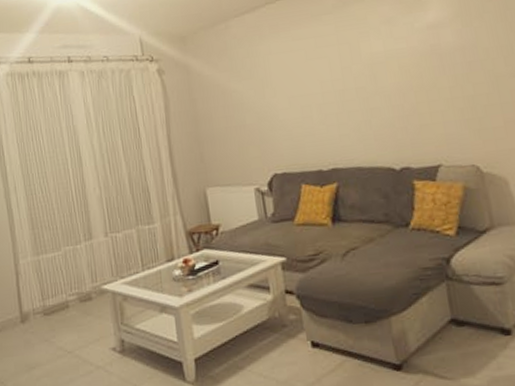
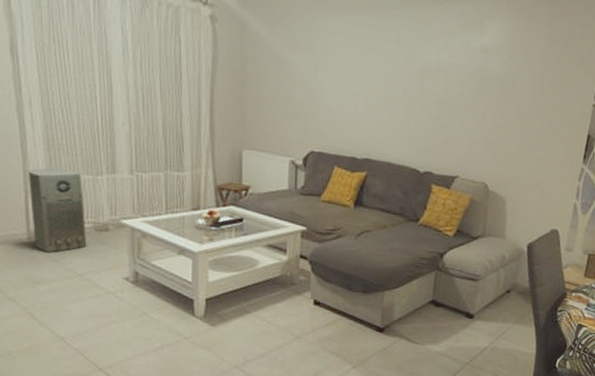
air purifier: none [18,244,74,334] -> present [29,168,87,253]

